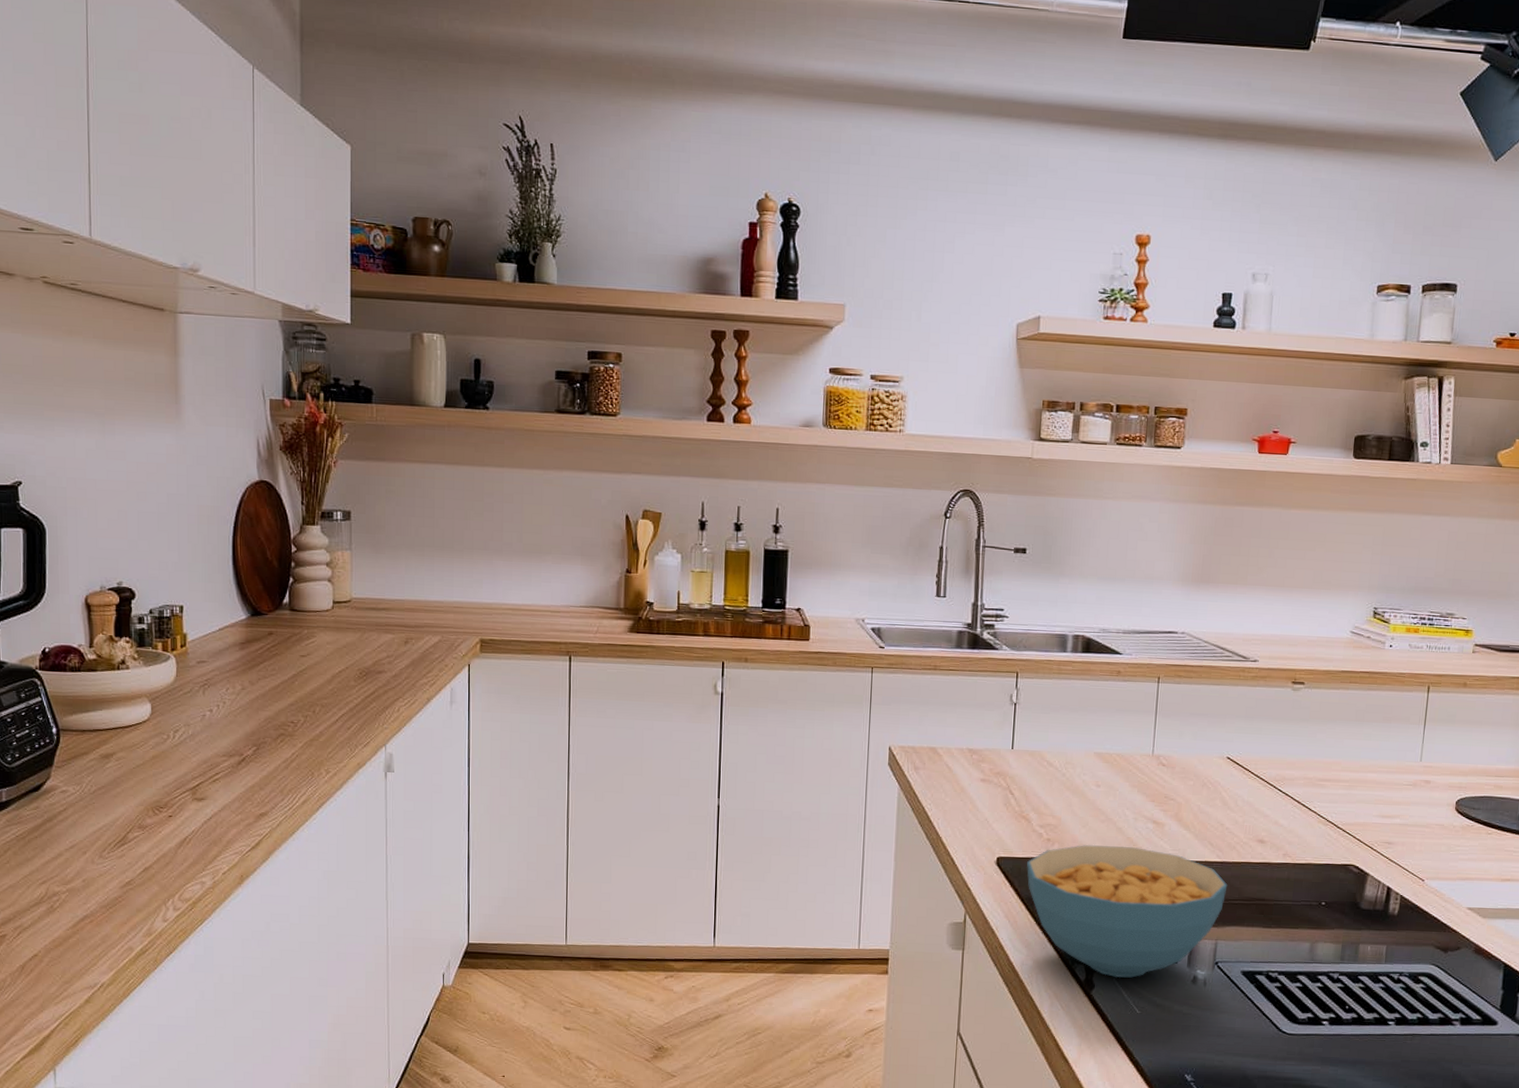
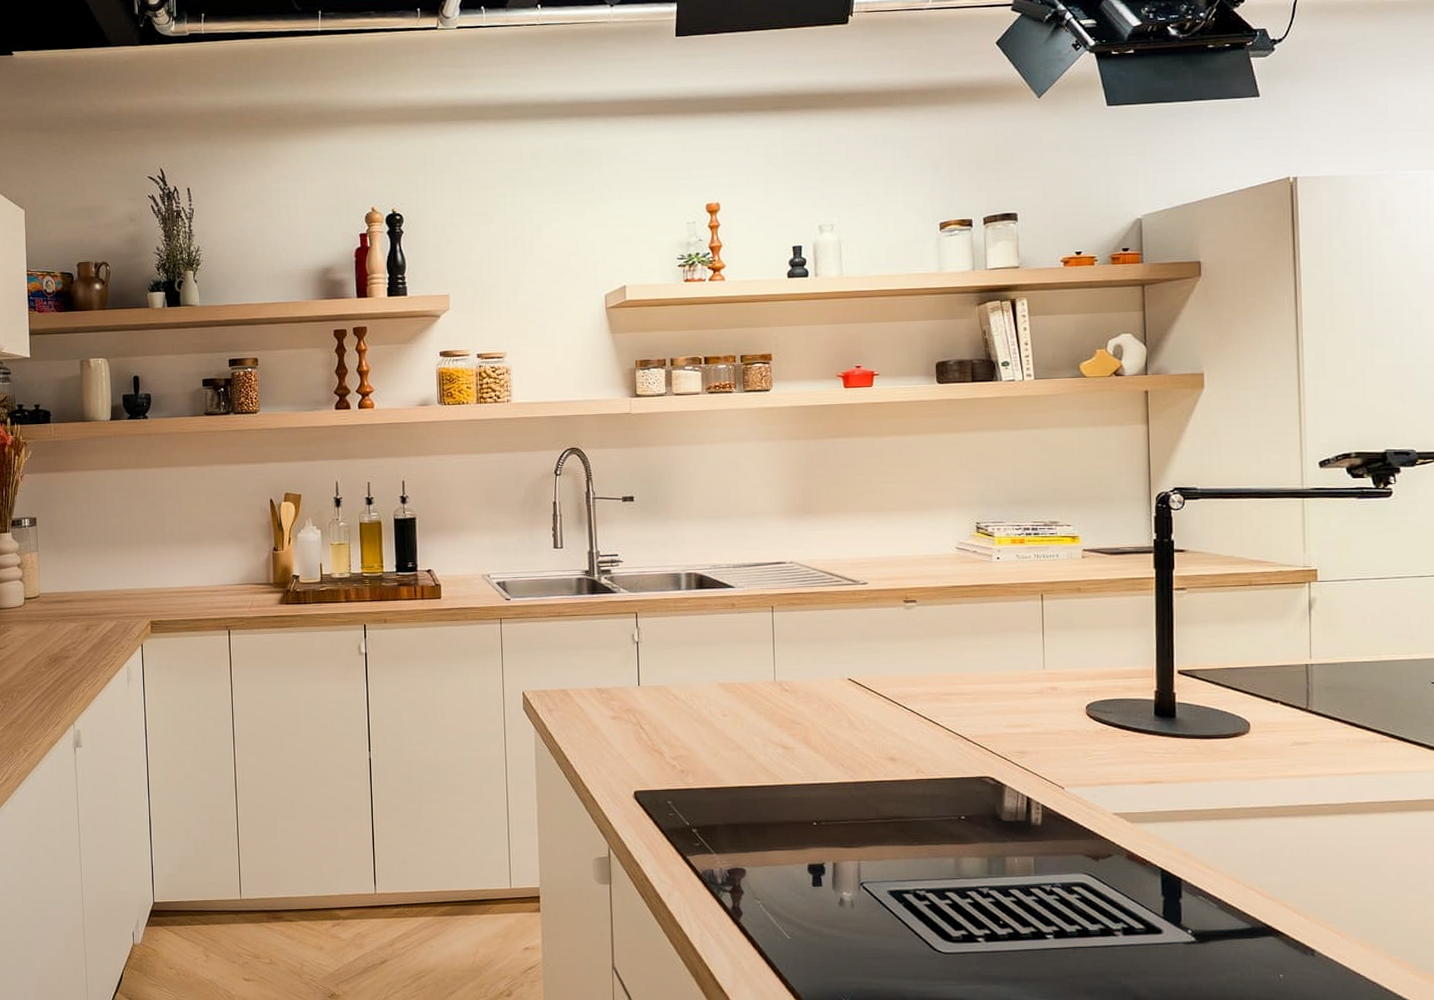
cereal bowl: present [1027,844,1228,978] -> none [664,773,864,903]

